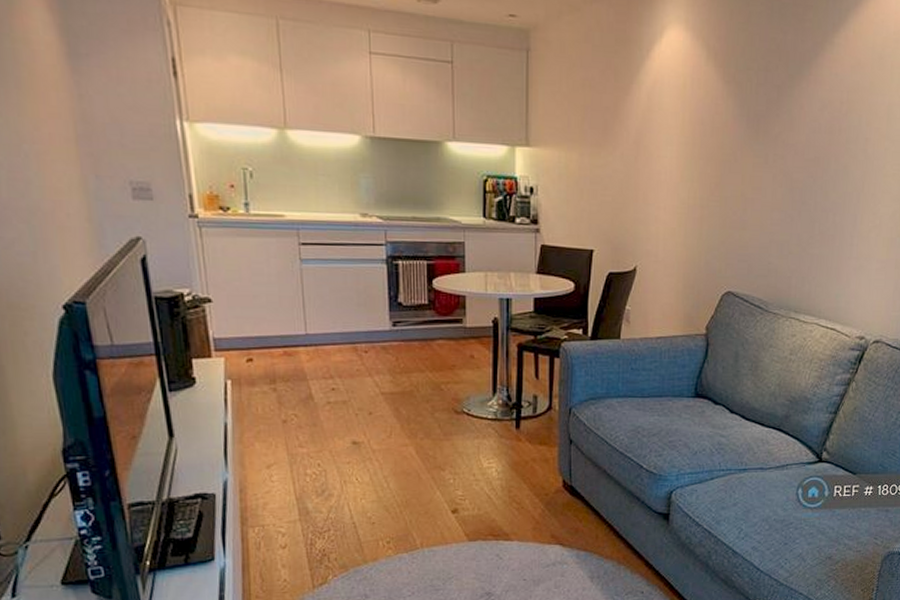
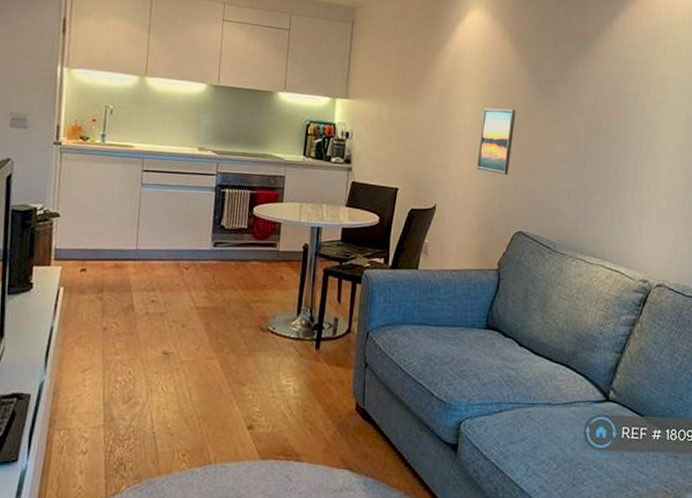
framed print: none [680,150,723,229] -> present [477,108,516,175]

